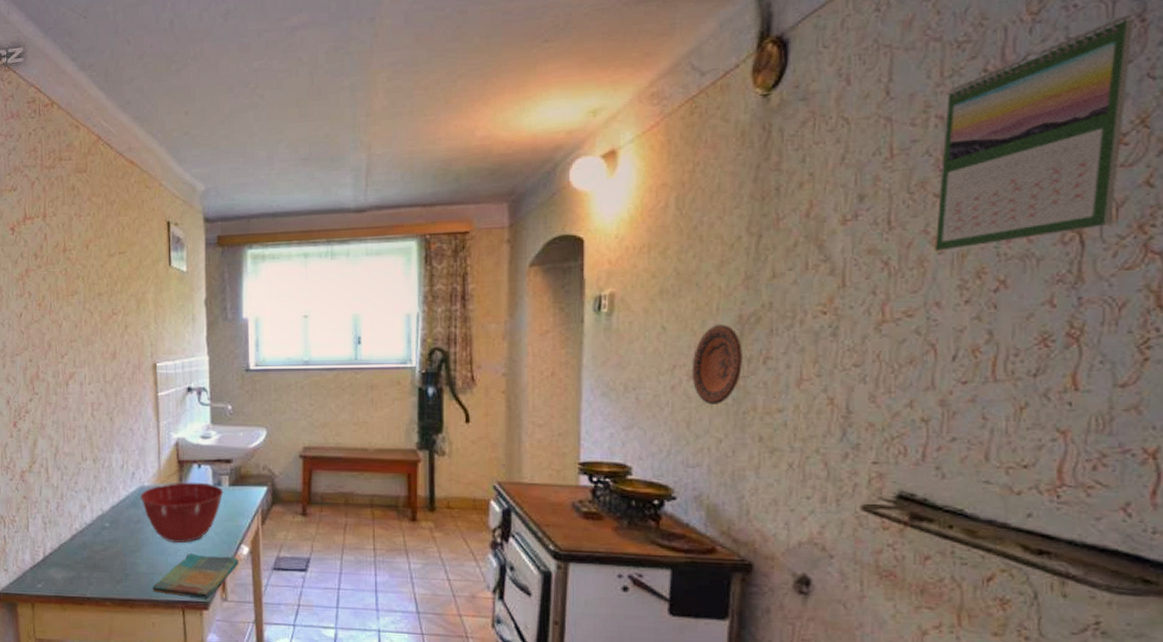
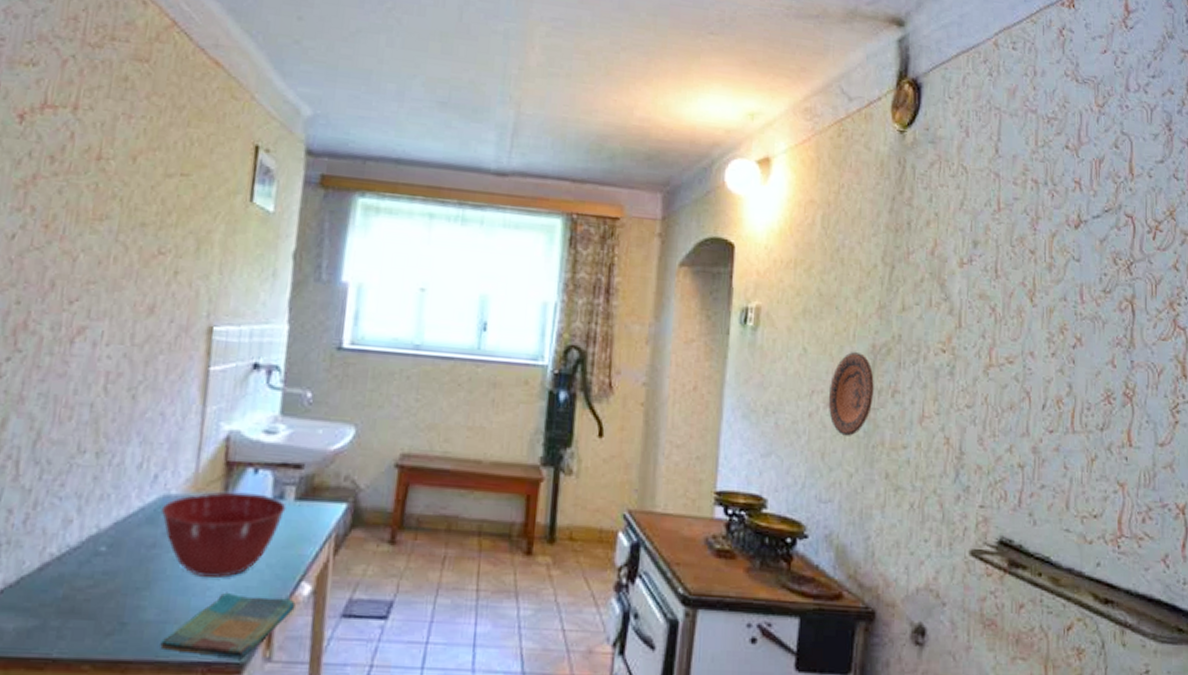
calendar: present [934,13,1134,252] -> none [1030,122,1164,305]

